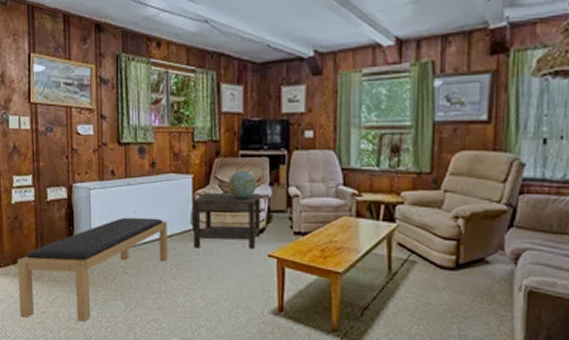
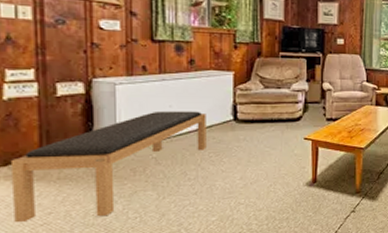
side table: present [192,192,261,250] -> none [233,87,299,137]
decorative globe: present [228,170,256,199] -> none [269,69,295,93]

